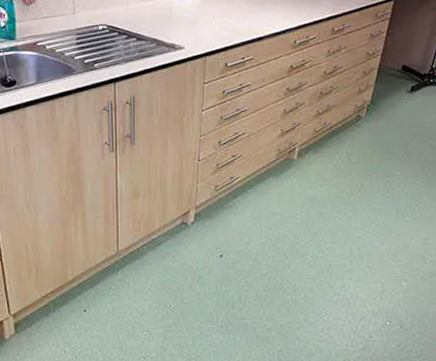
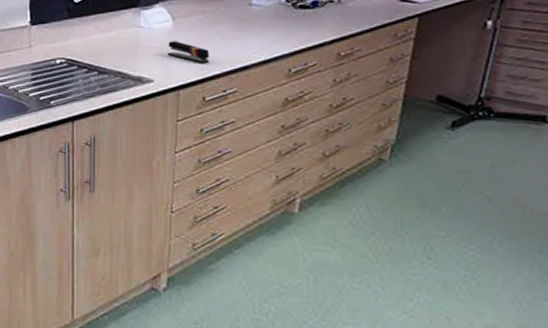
stapler: none [196,13,231,33] -> present [167,41,209,63]

